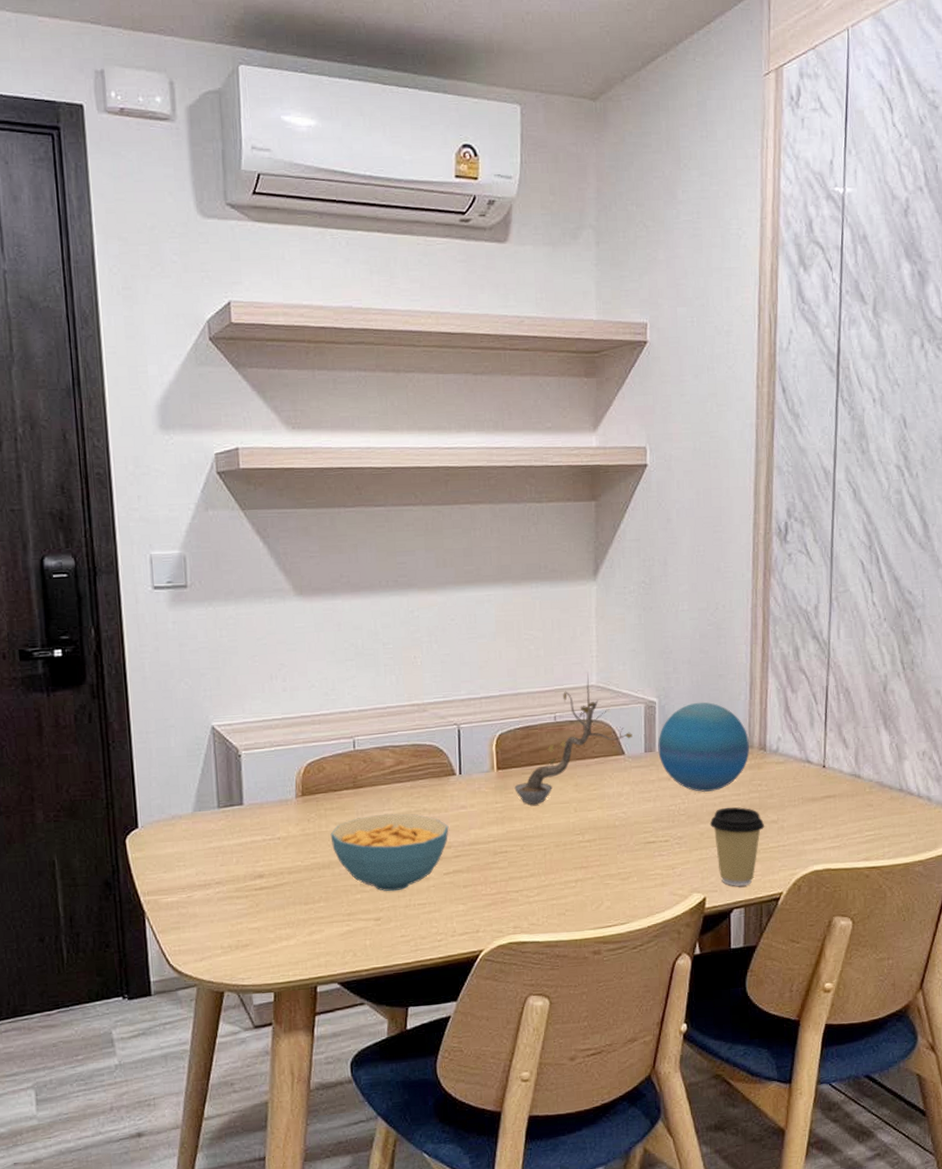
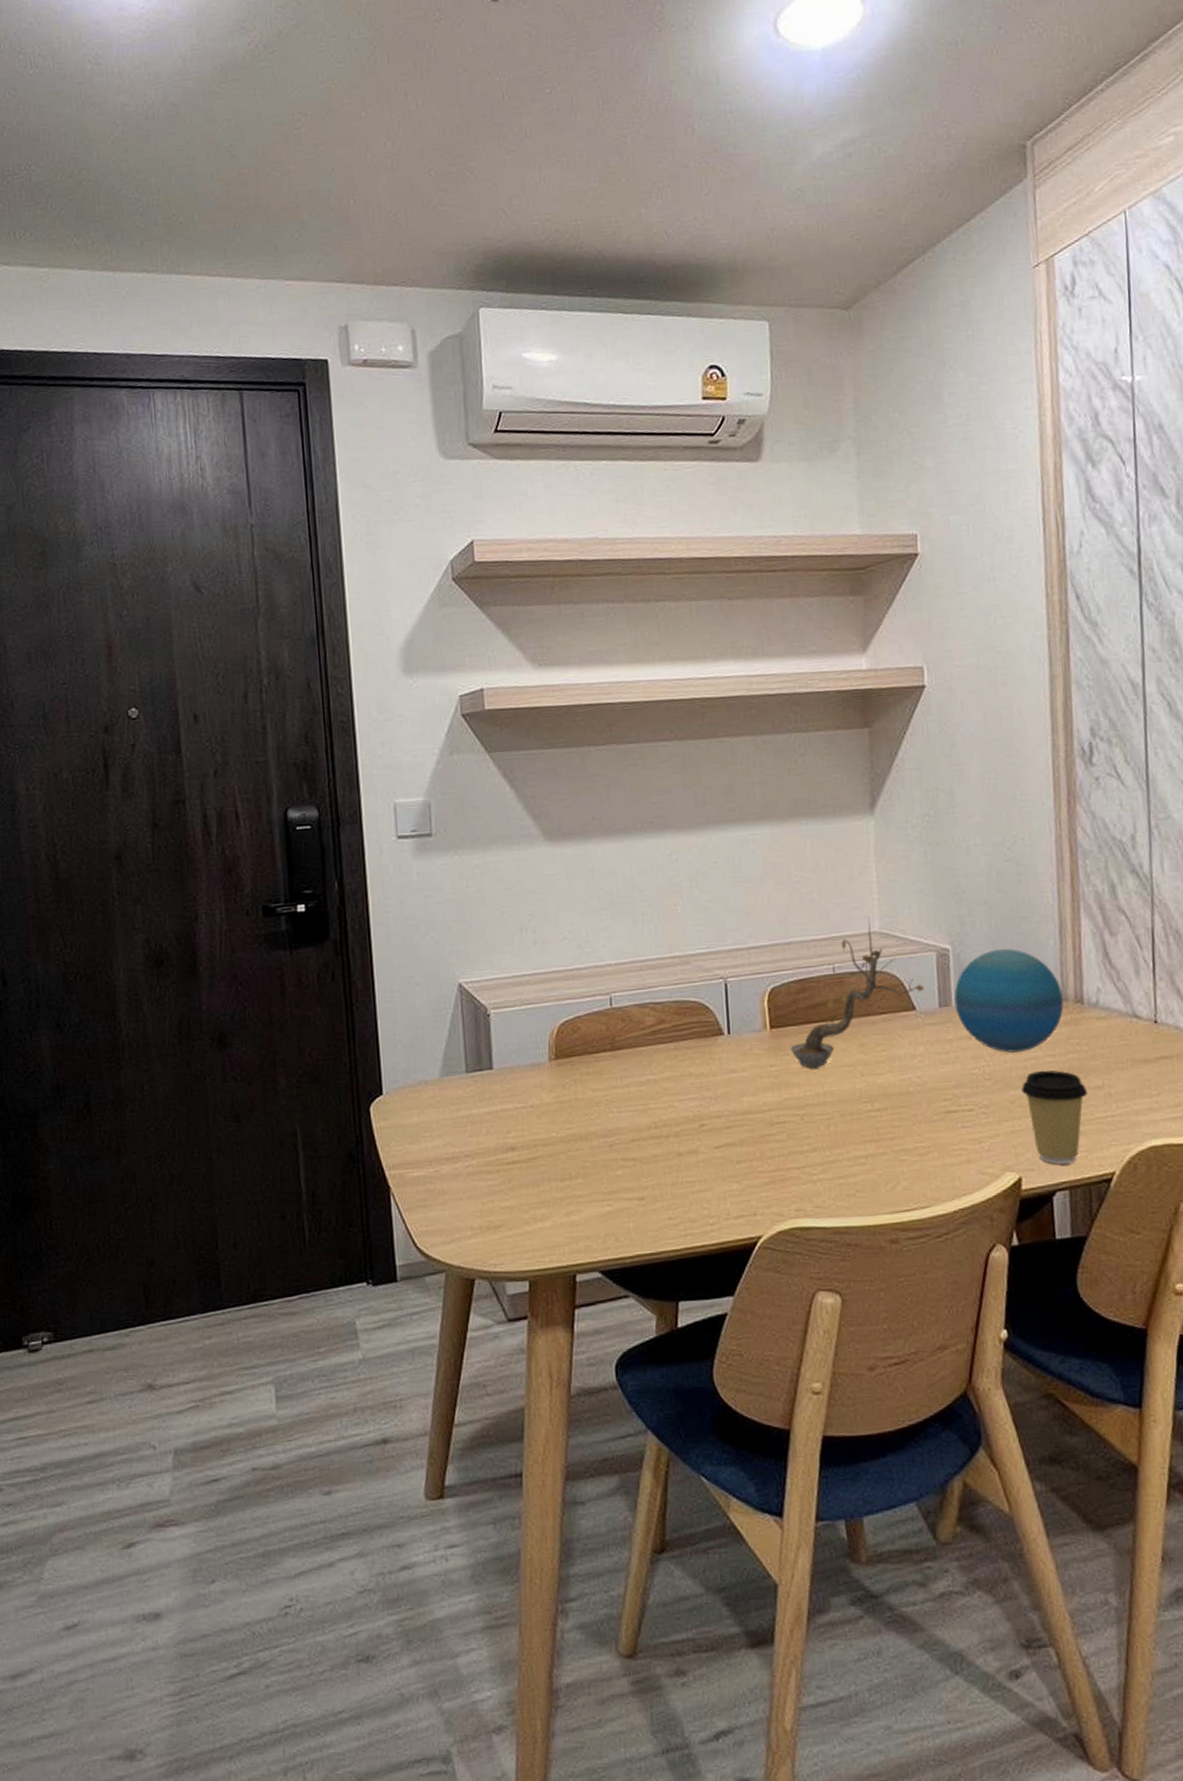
cereal bowl: present [330,814,449,892] -> none [587,1079,718,1168]

